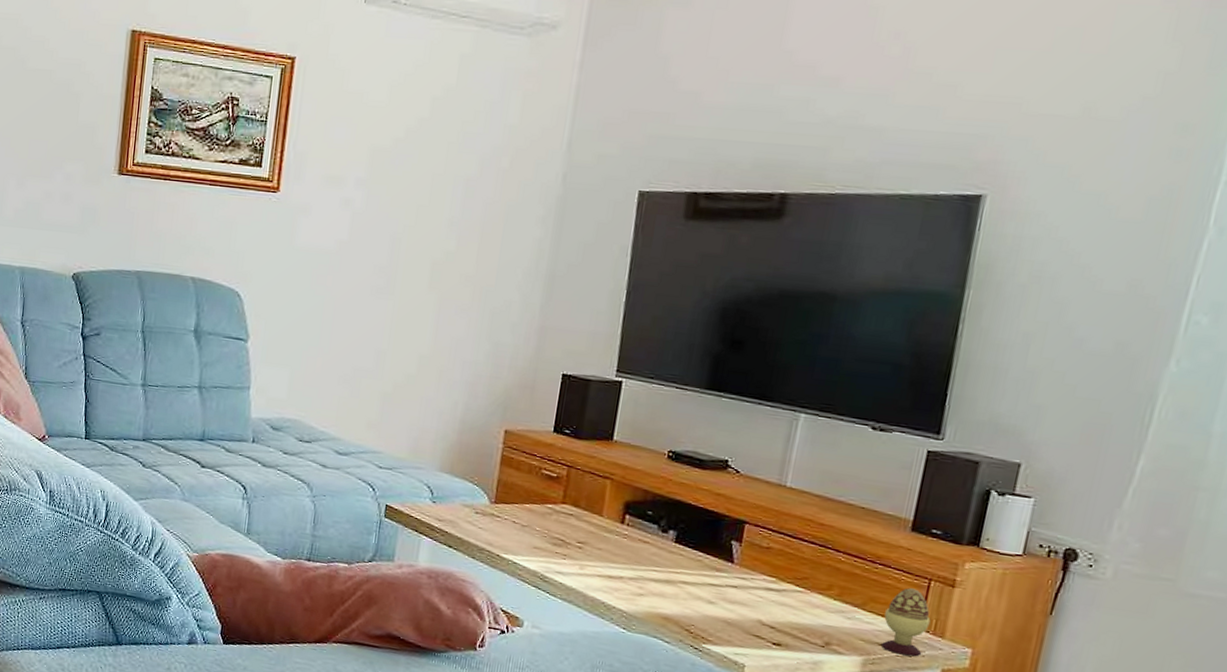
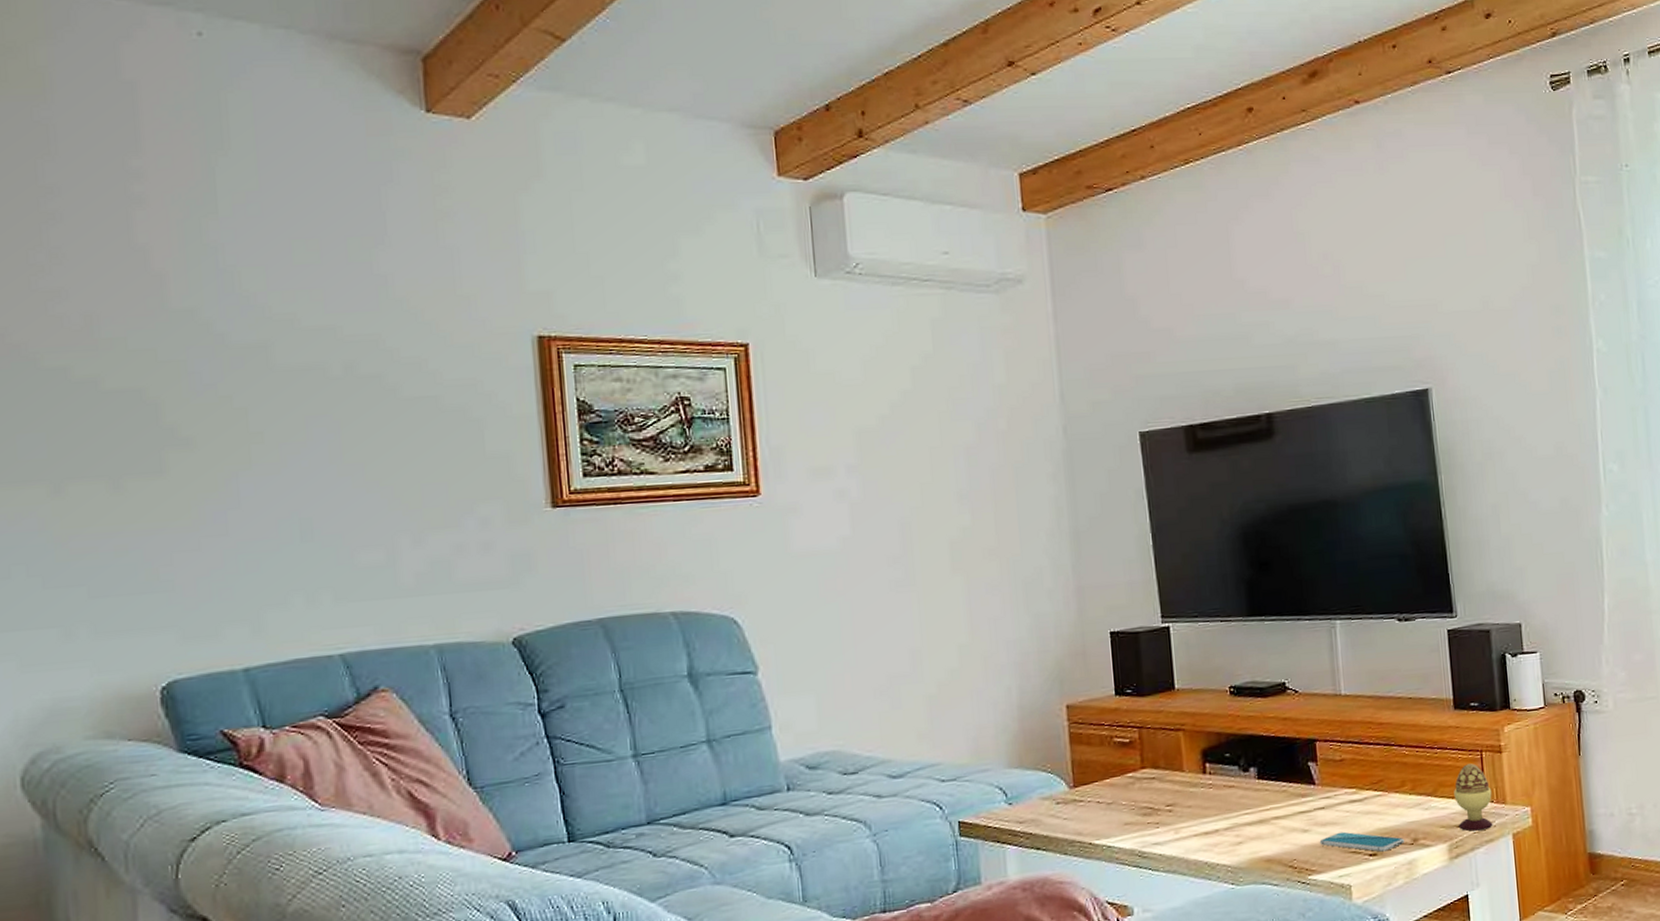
smartphone: none [722,613,816,645] -> present [1319,831,1405,852]

